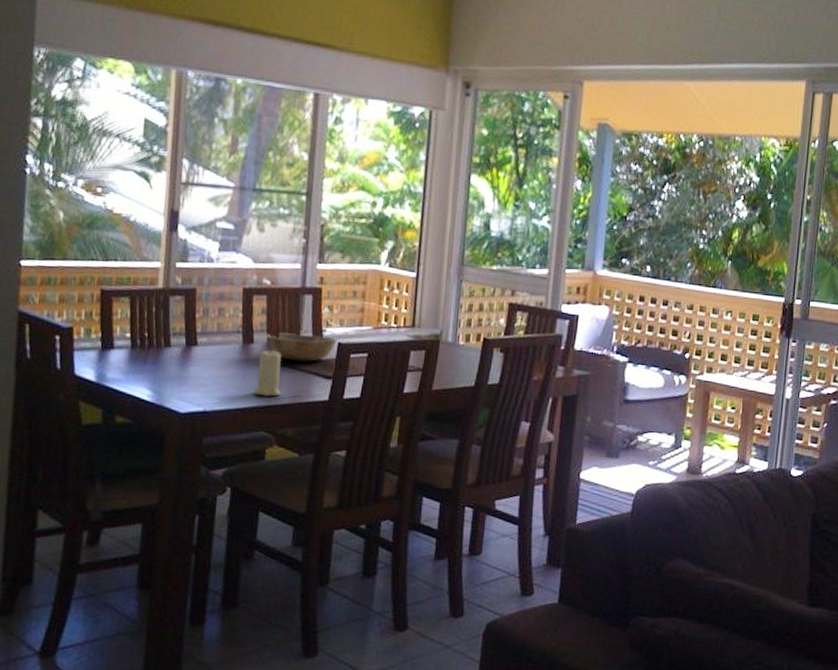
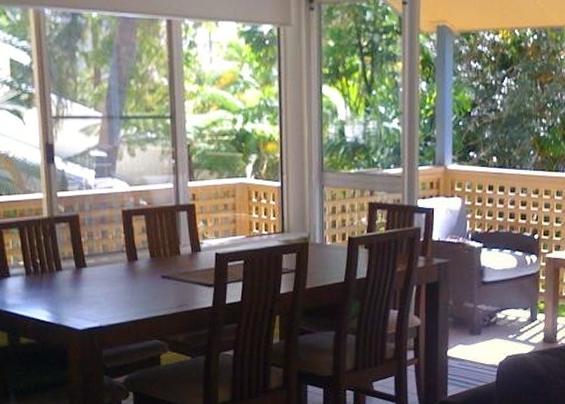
candle: present [253,348,281,397] -> none [143,264,168,308]
bowl: present [267,333,337,362] -> none [150,248,214,273]

